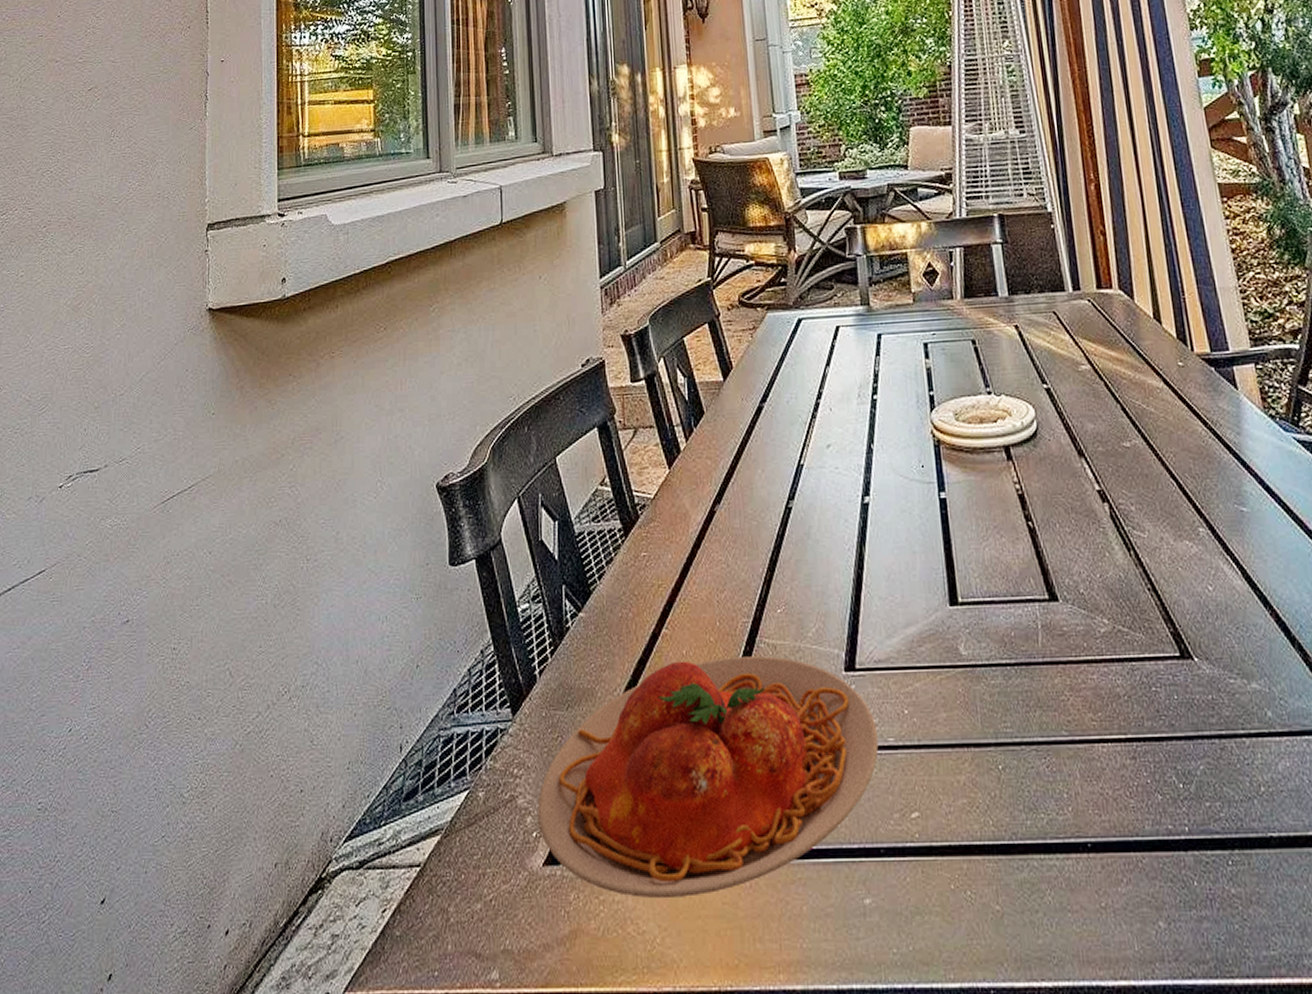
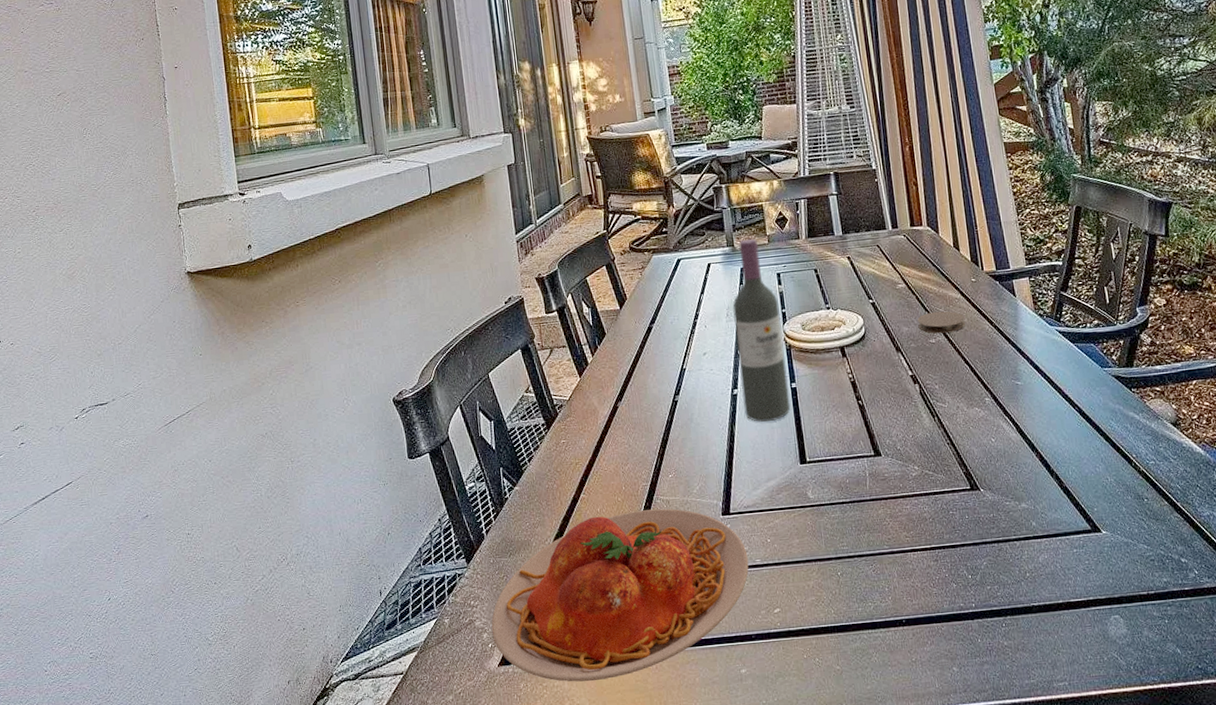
wine bottle: none [866,296,938,544] -> present [733,238,791,423]
coaster: none [1106,404,1170,435] -> present [917,311,965,334]

